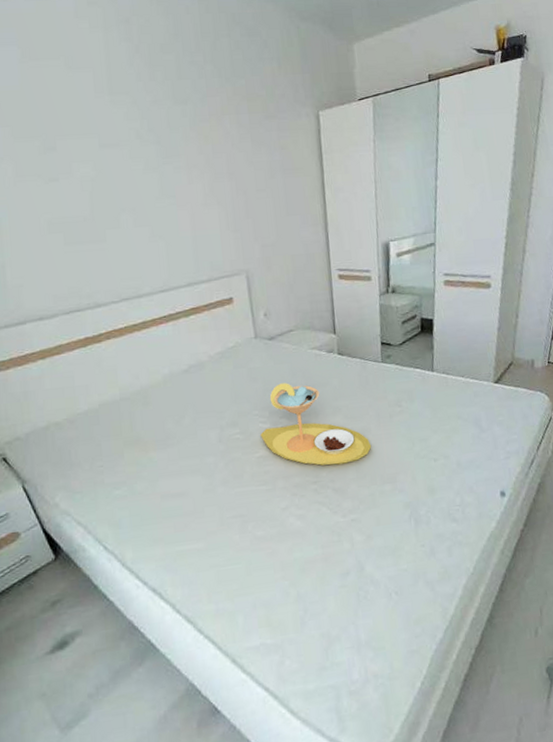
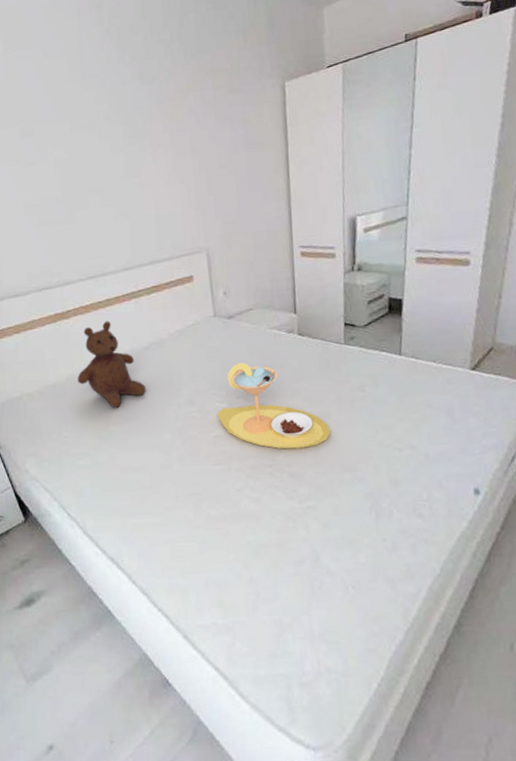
teddy bear: none [112,344,187,434] -> present [77,321,146,408]

